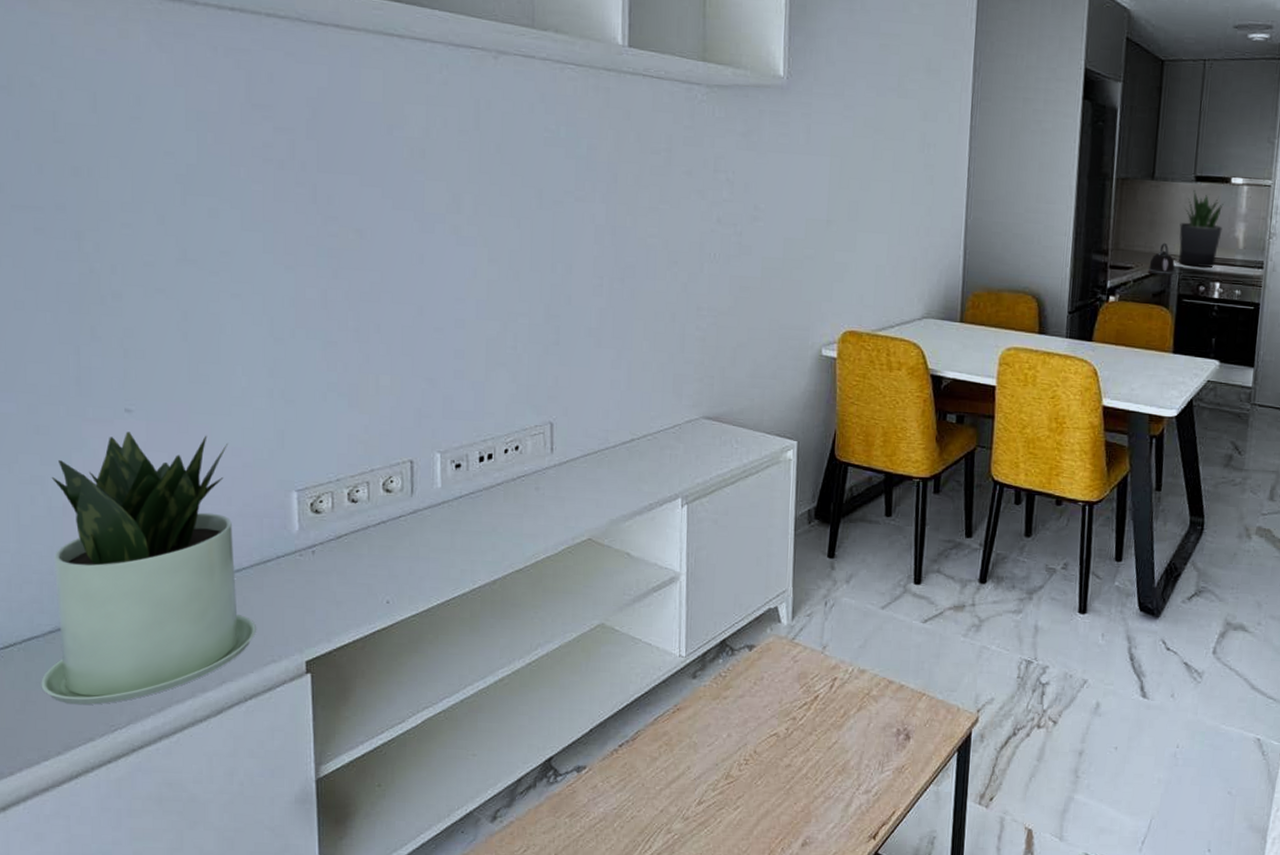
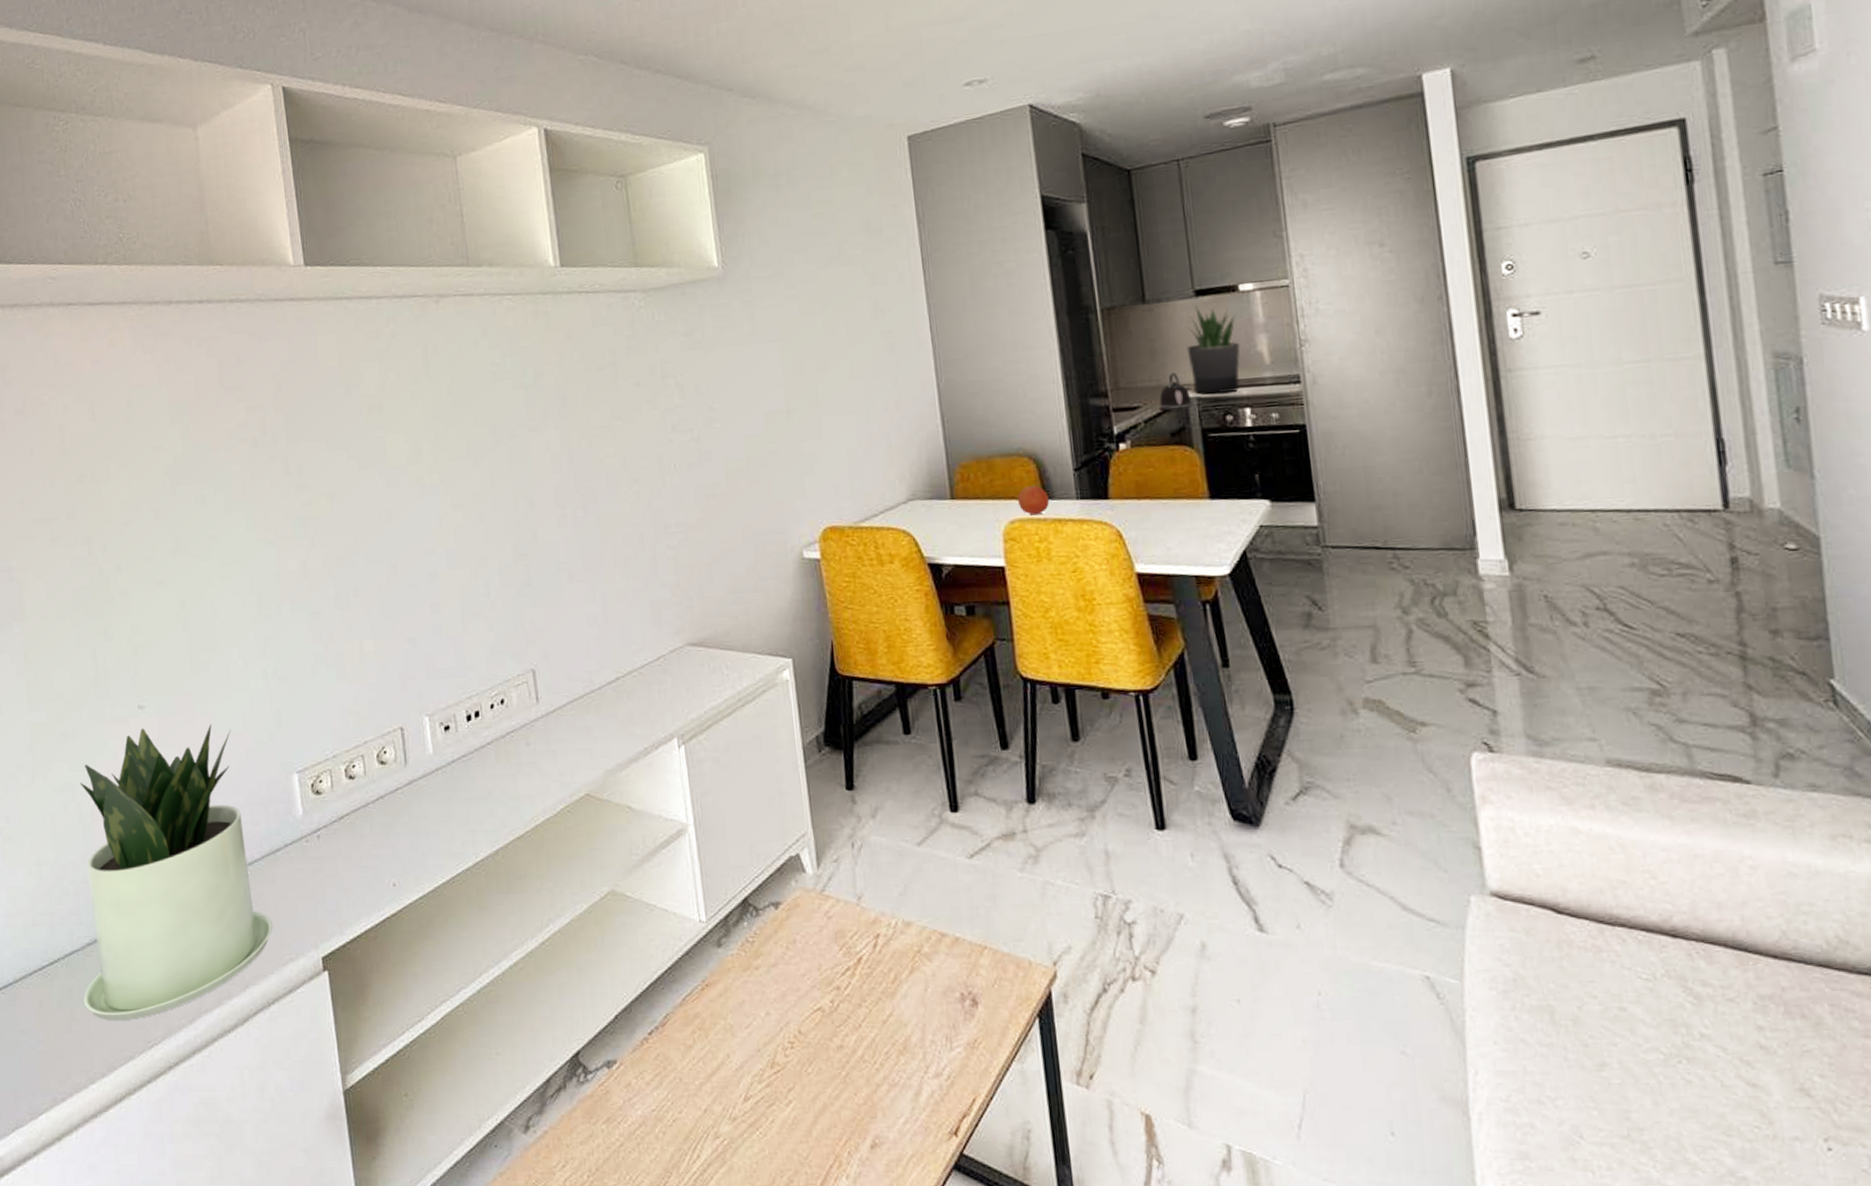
fruit: none [1016,320,1043,346] -> present [1017,484,1049,515]

